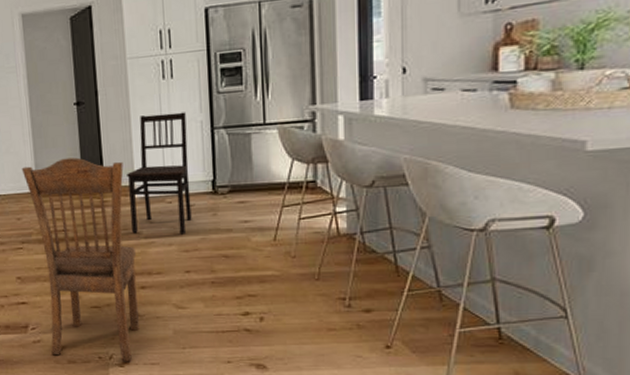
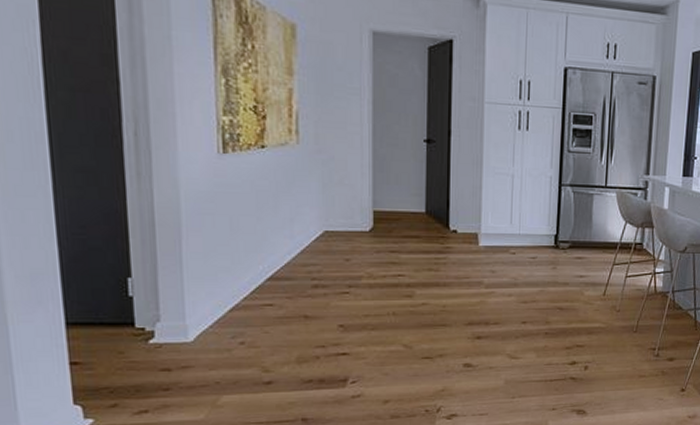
dining chair: present [21,157,139,361] -> none [356,198,476,413]
dining chair: present [127,112,192,235] -> none [473,163,537,286]

